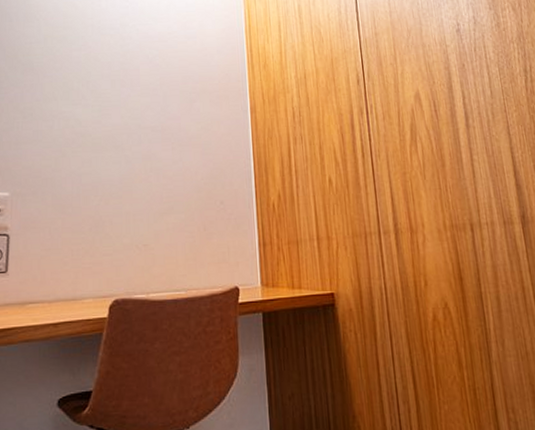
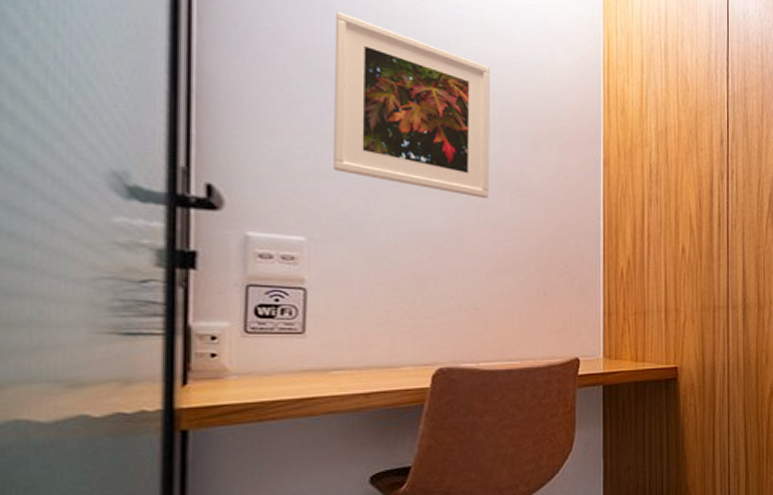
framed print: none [31,17,154,150] -> present [334,11,490,198]

